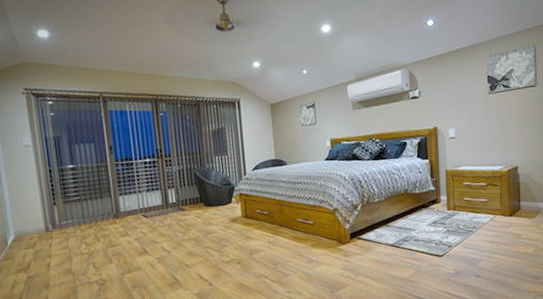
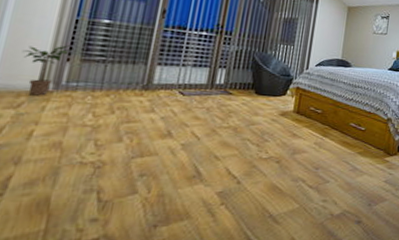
potted plant: none [22,192,55,236] -> present [22,45,72,96]

